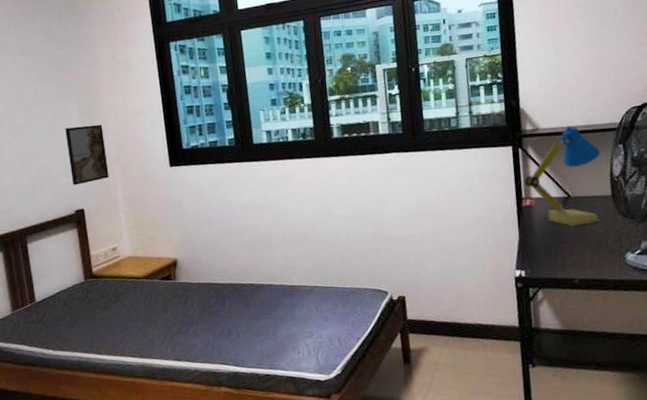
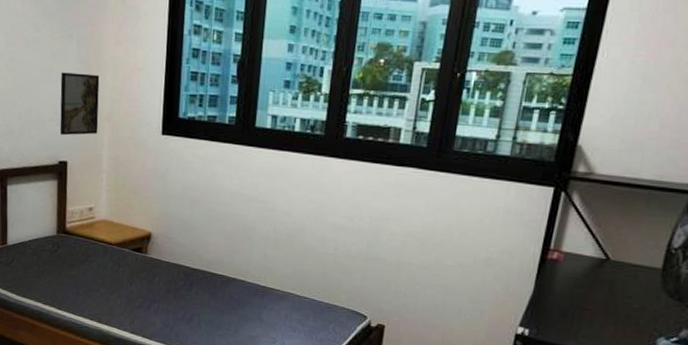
desk lamp: present [524,126,601,227] -> none [557,177,665,295]

